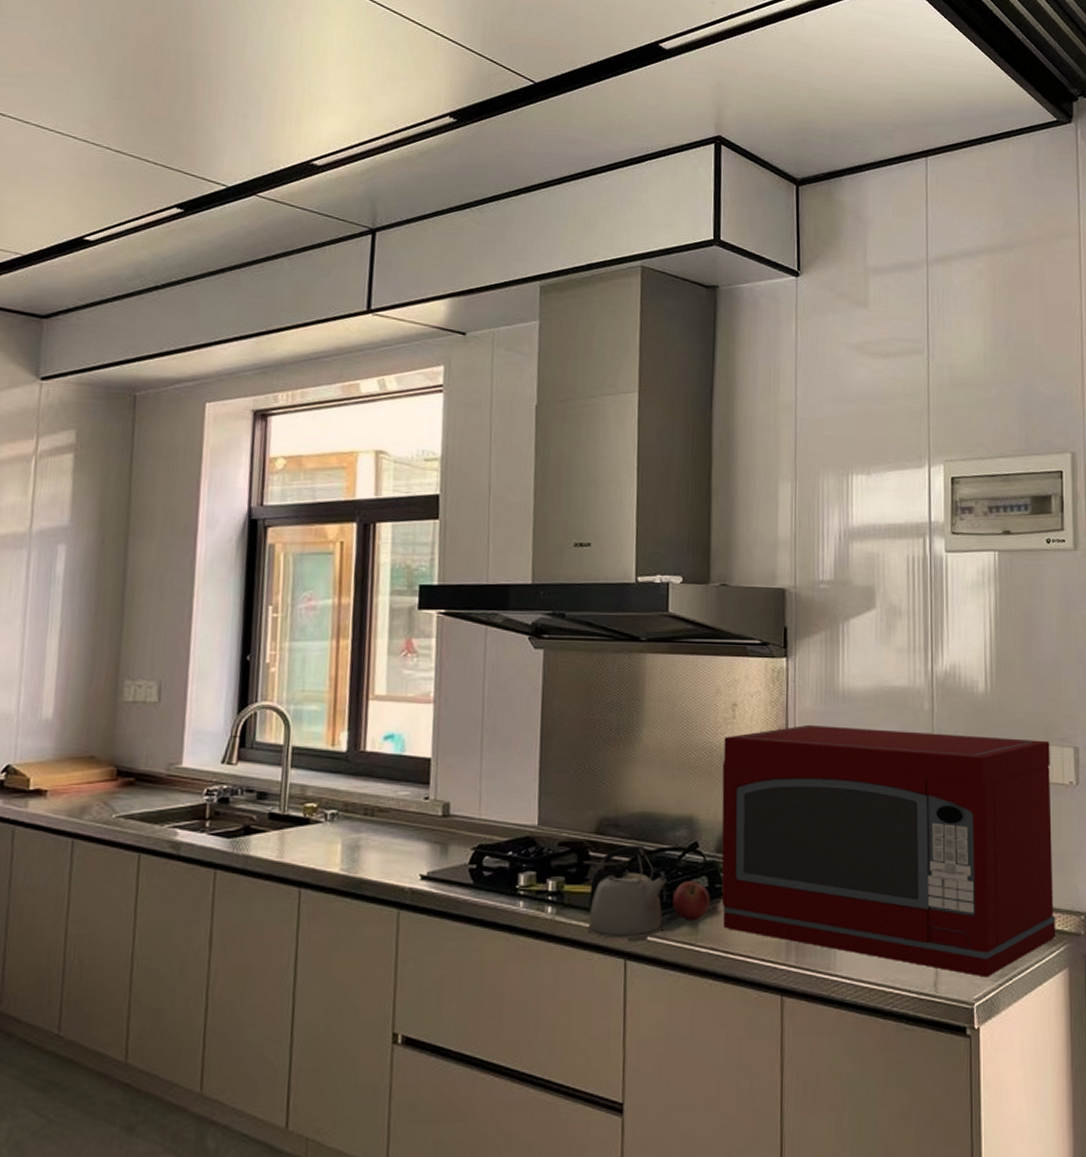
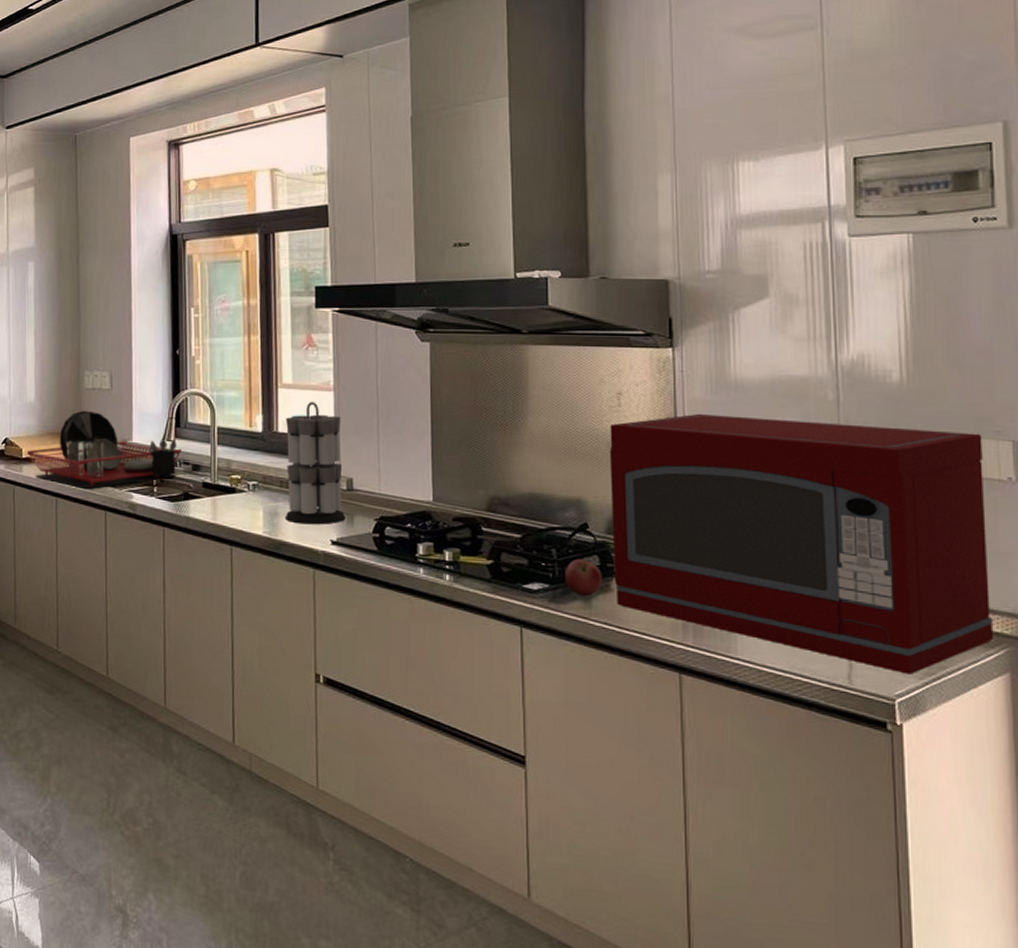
dish rack: none [35,728,245,828] -> present [26,410,182,490]
spice rack: none [368,716,440,858] -> present [285,402,345,525]
kettle: present [588,845,668,942] -> none [484,523,559,612]

